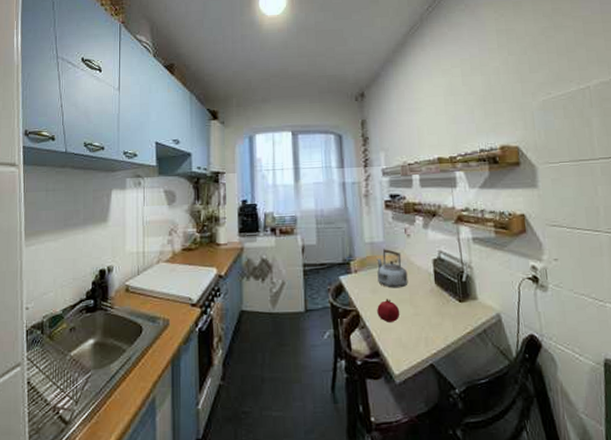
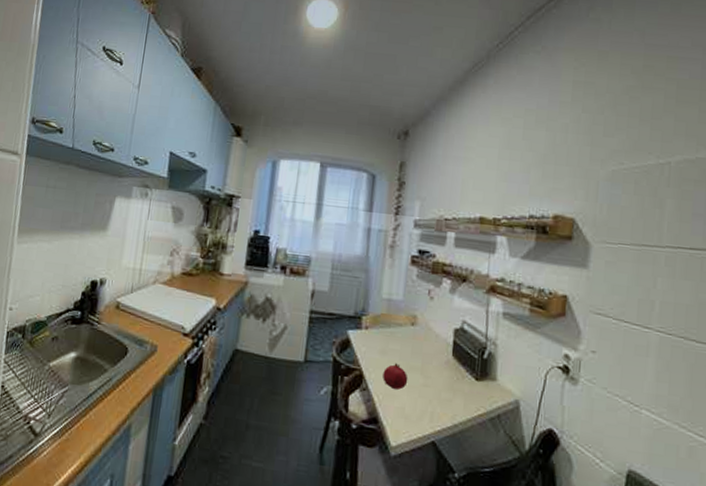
kettle: present [376,248,408,288] -> none [389,307,424,354]

